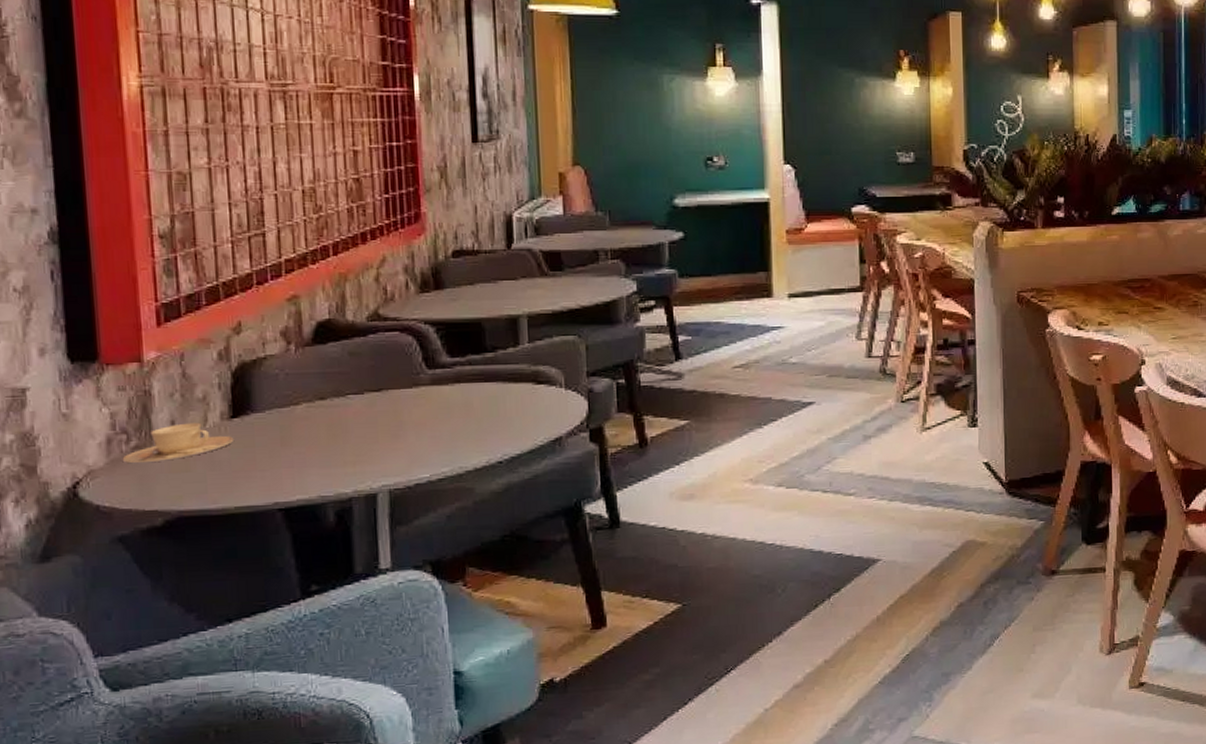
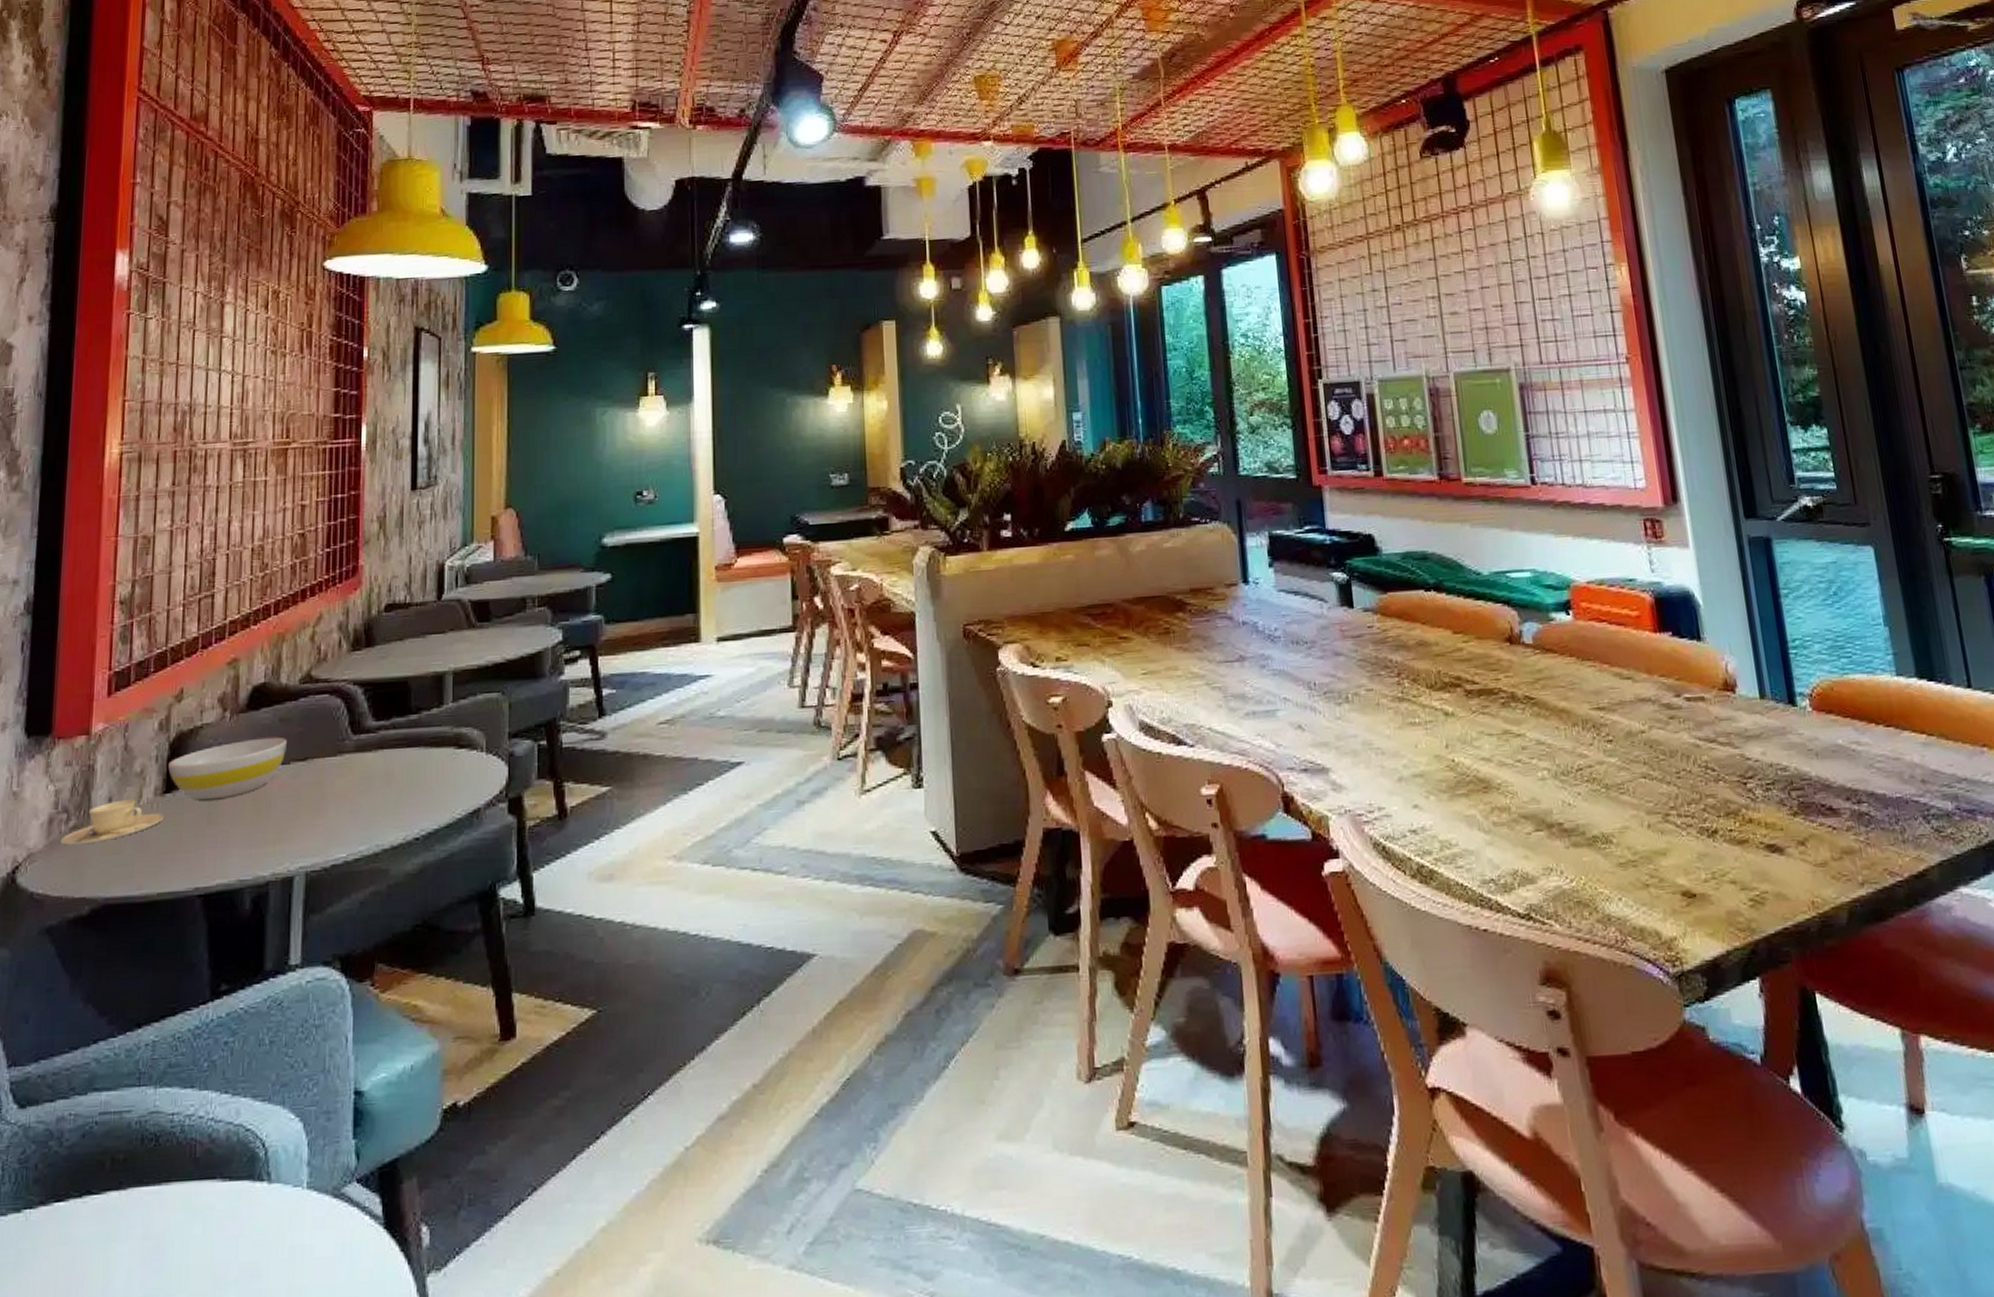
bowl: none [233,369,360,426] -> present [168,737,288,802]

